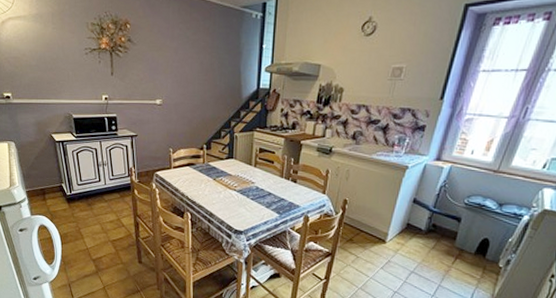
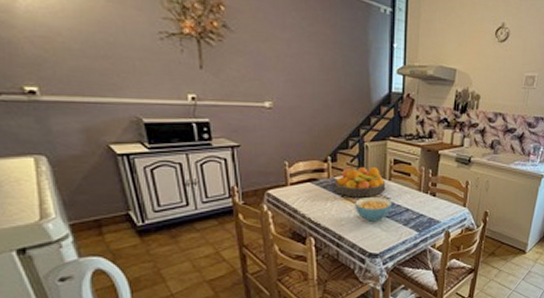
fruit bowl: none [208,155,252,181] -> present [334,167,386,198]
cereal bowl: none [224,180,256,203] -> present [355,196,392,222]

